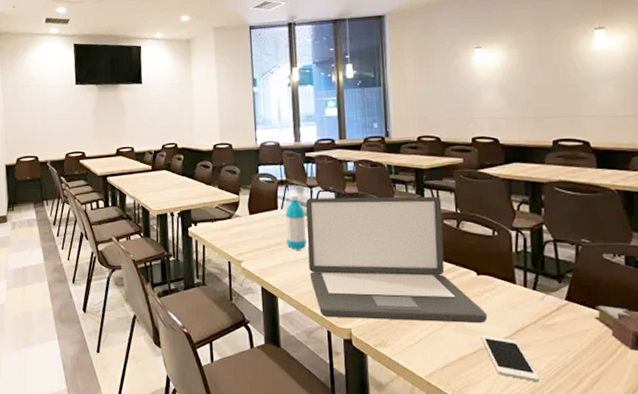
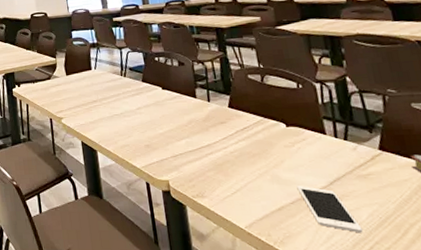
water bottle: present [285,194,307,250] -> none [98,55,121,107]
laptop: present [306,196,488,324] -> none [116,53,302,174]

